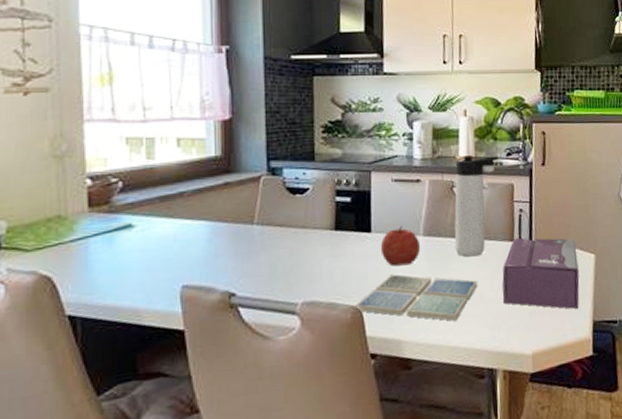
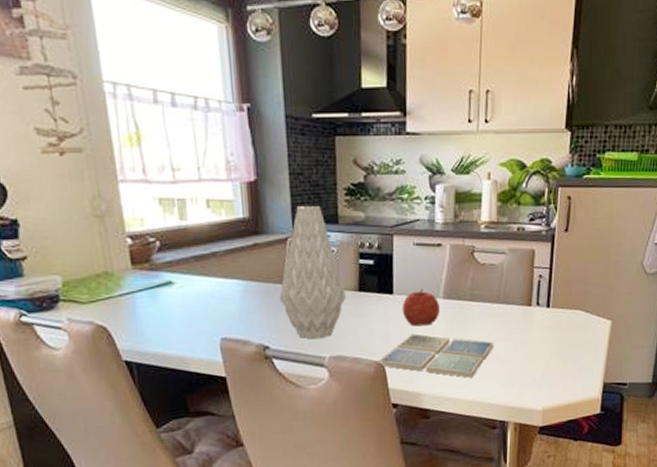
vase: none [249,143,321,284] -> present [279,205,346,339]
thermos bottle: present [454,155,499,257] -> none [473,220,521,320]
tissue box: present [502,238,580,310] -> none [517,303,594,372]

